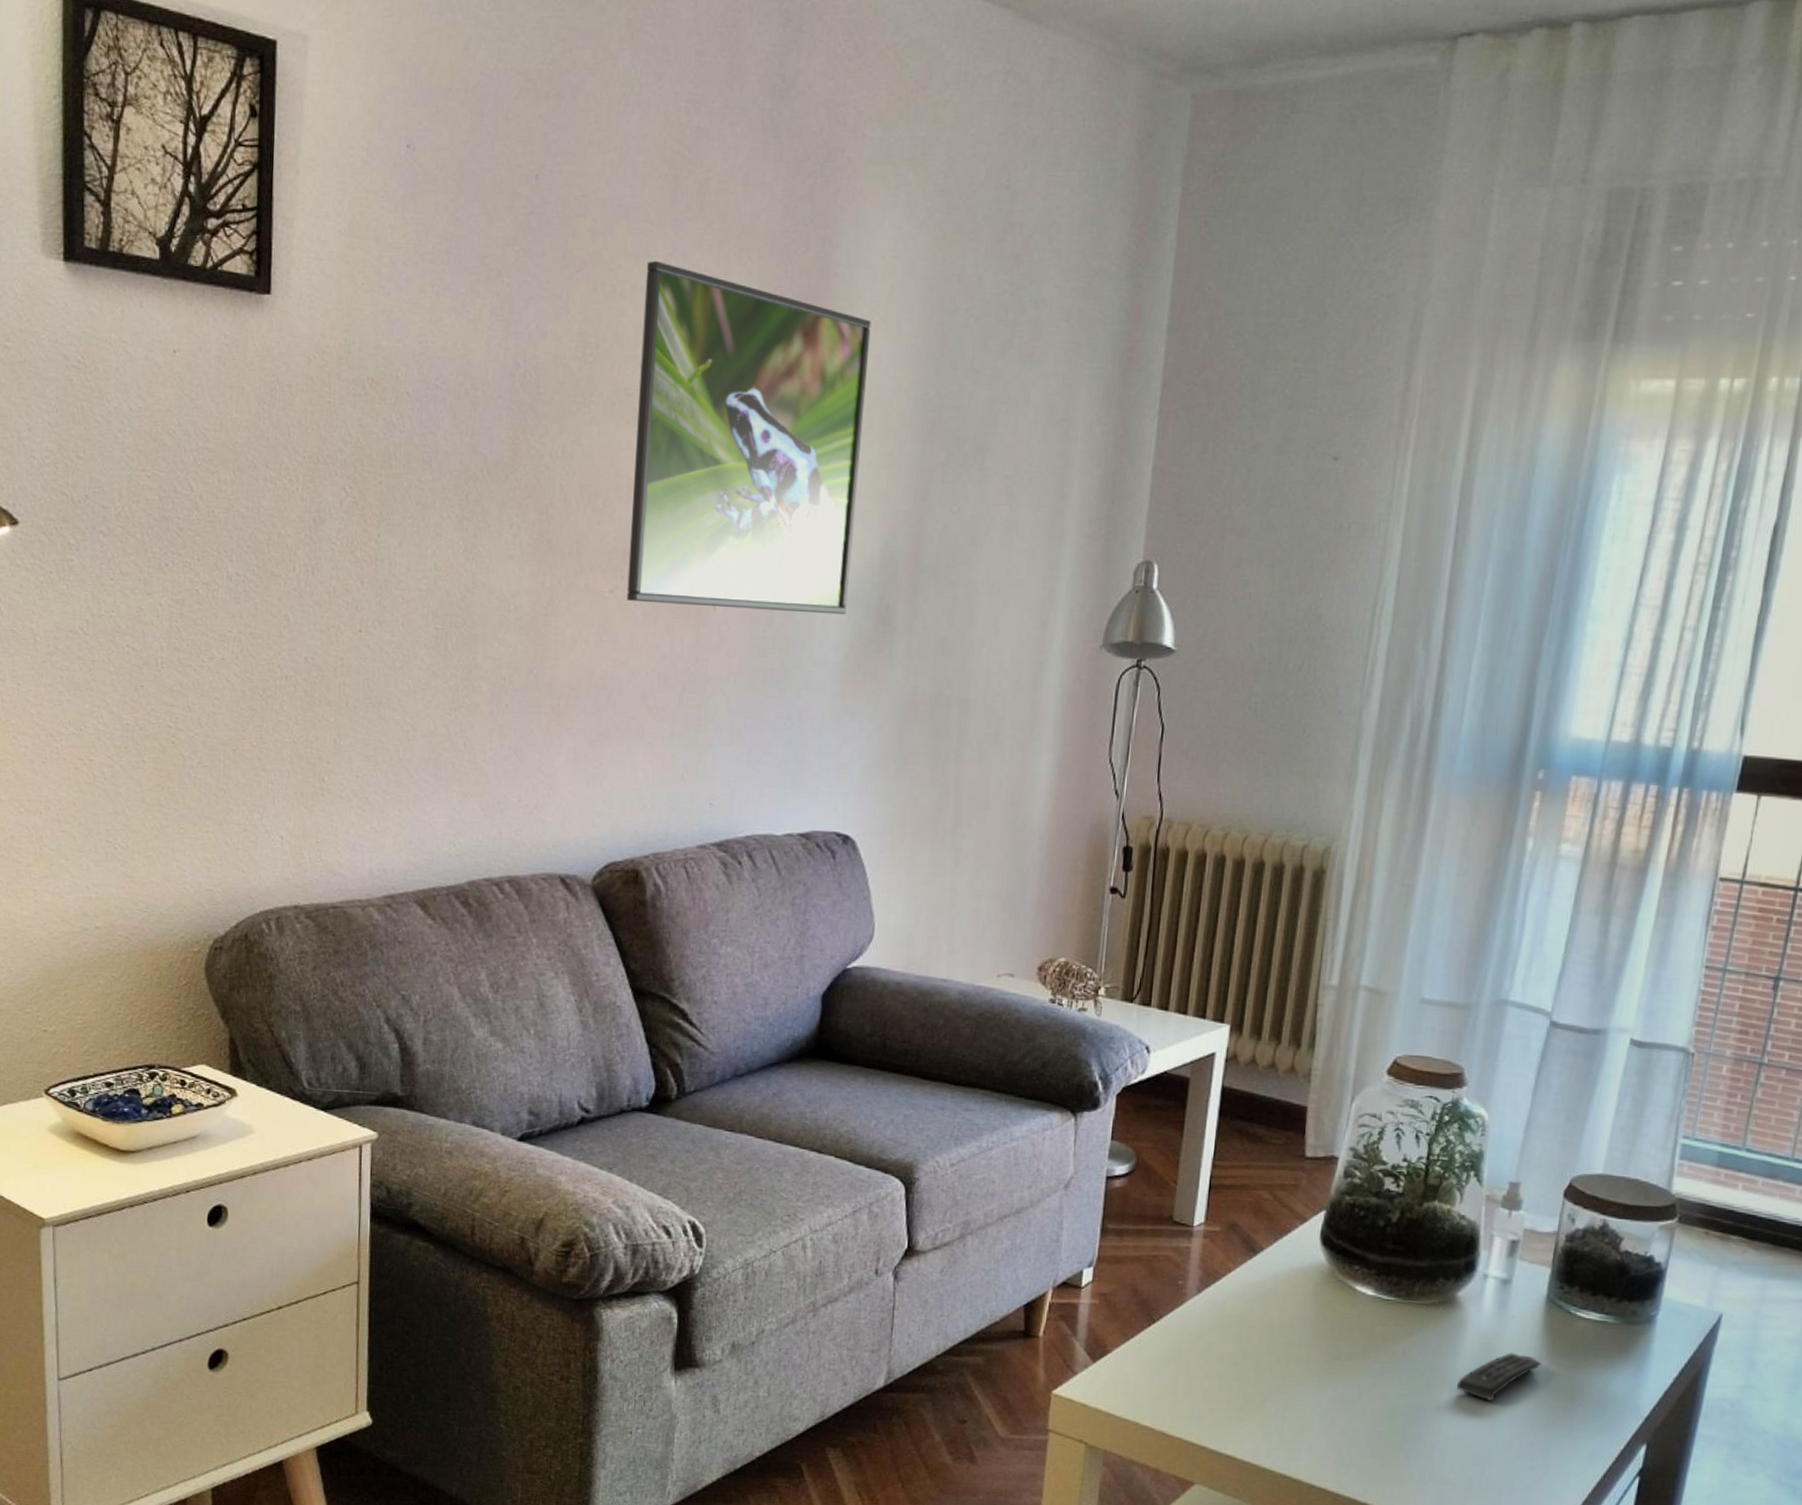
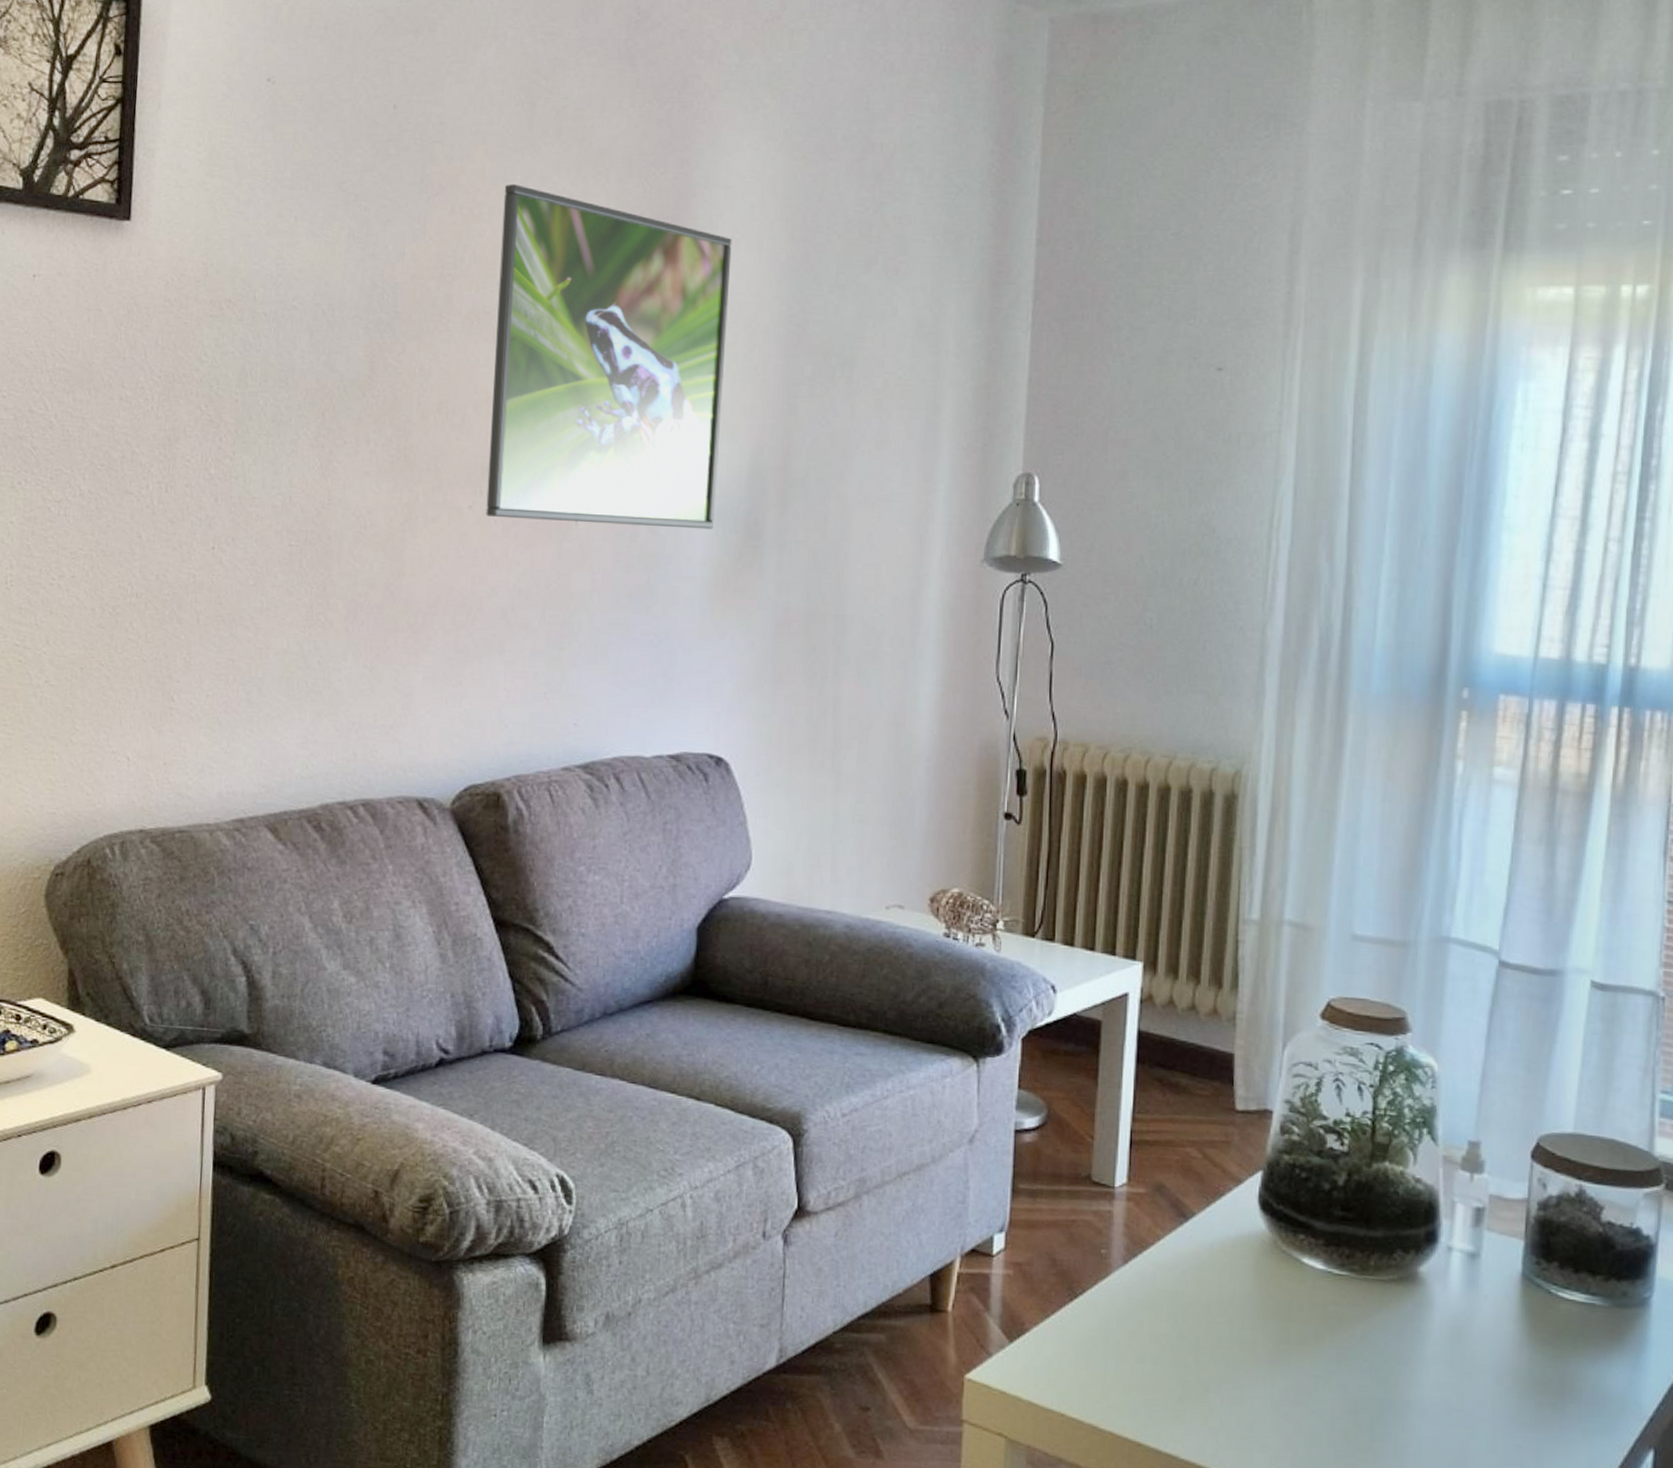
remote control: present [1456,1353,1541,1401] -> none [1426,1338,1522,1395]

